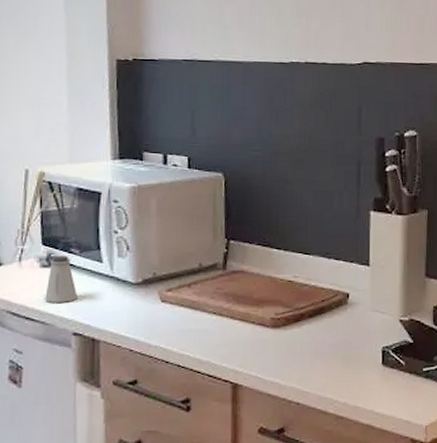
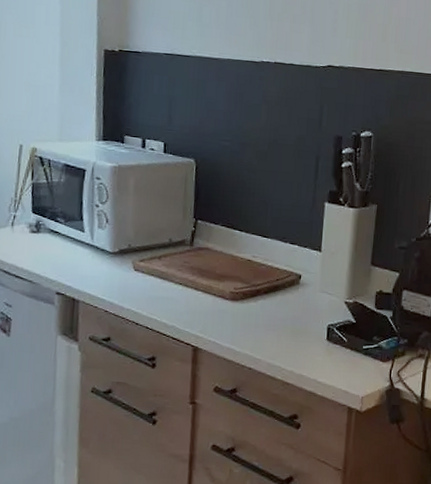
saltshaker: present [45,256,78,302] -> none [33,223,62,265]

